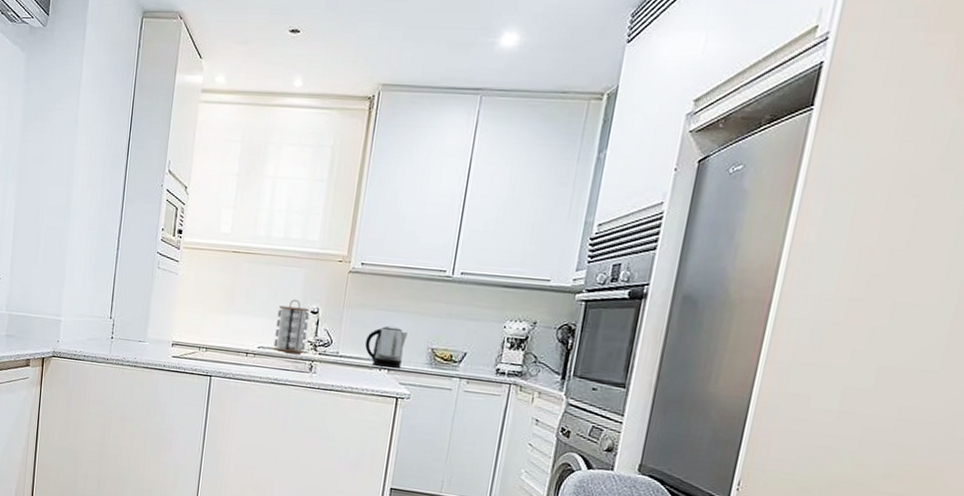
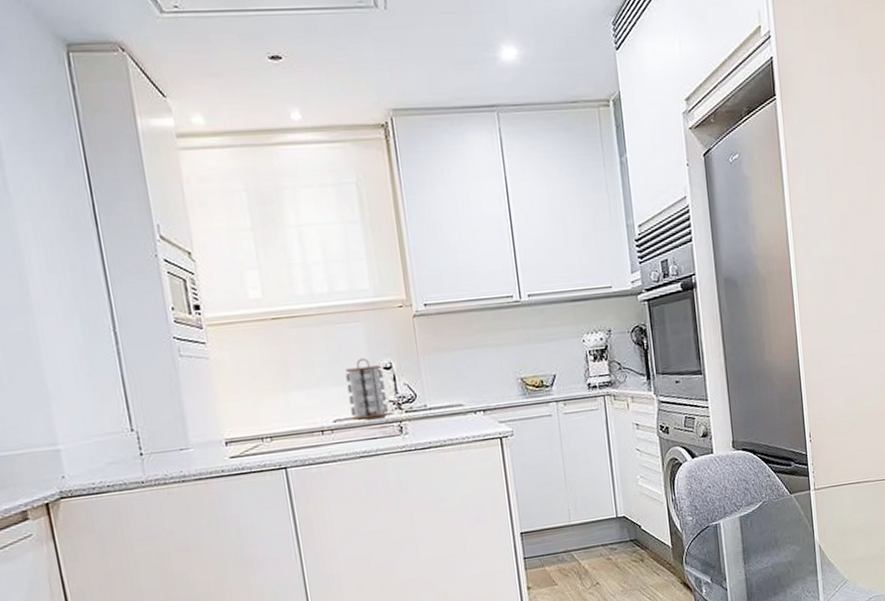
kettle: present [365,325,408,370] -> none [451,364,496,411]

